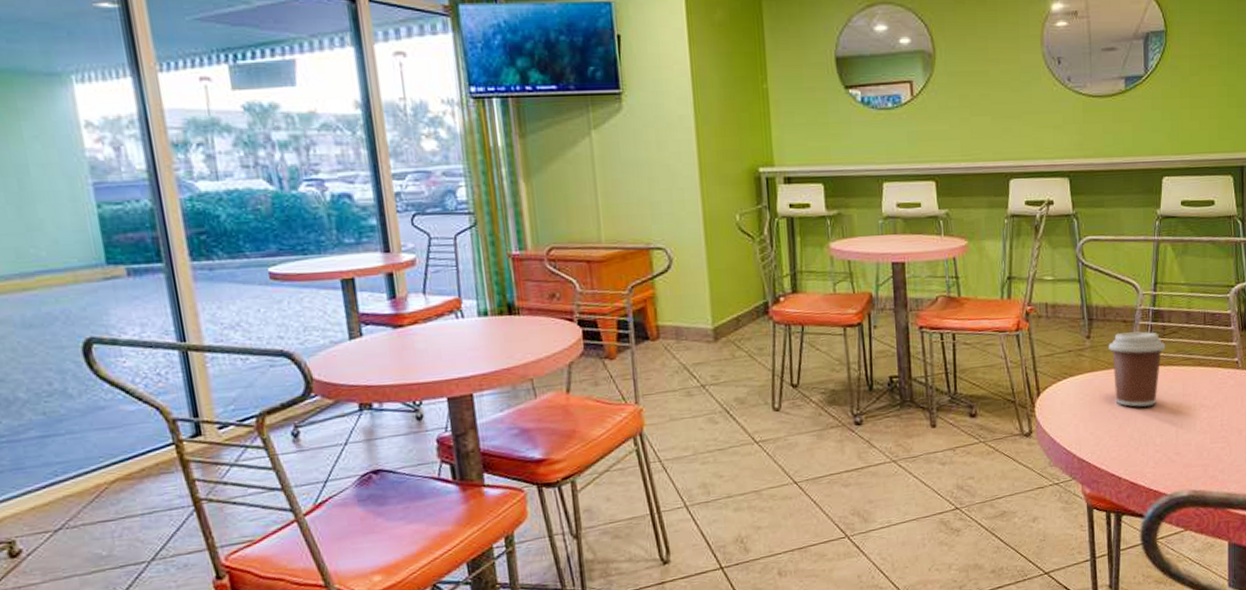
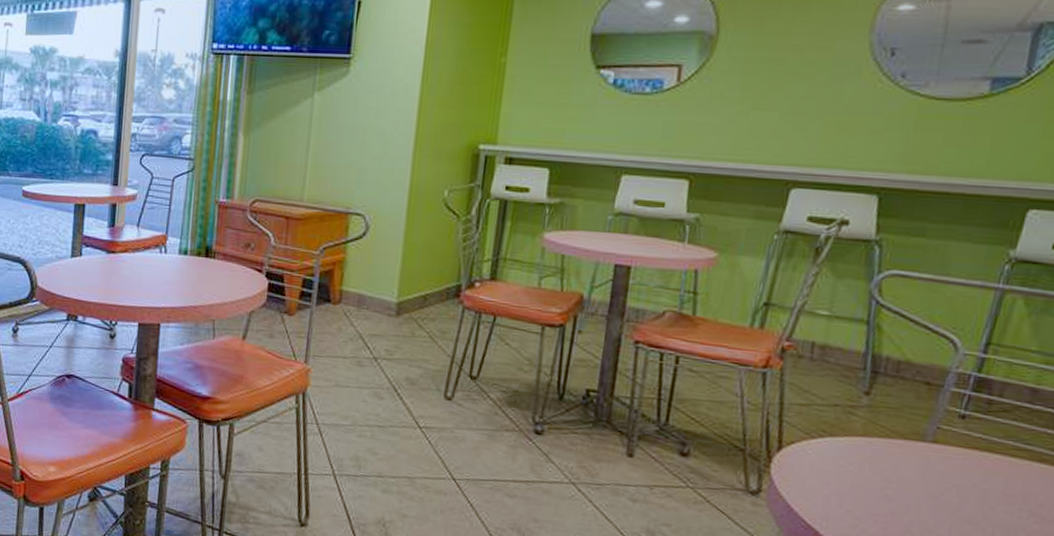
coffee cup: present [1108,331,1166,407] -> none [893,396,989,497]

